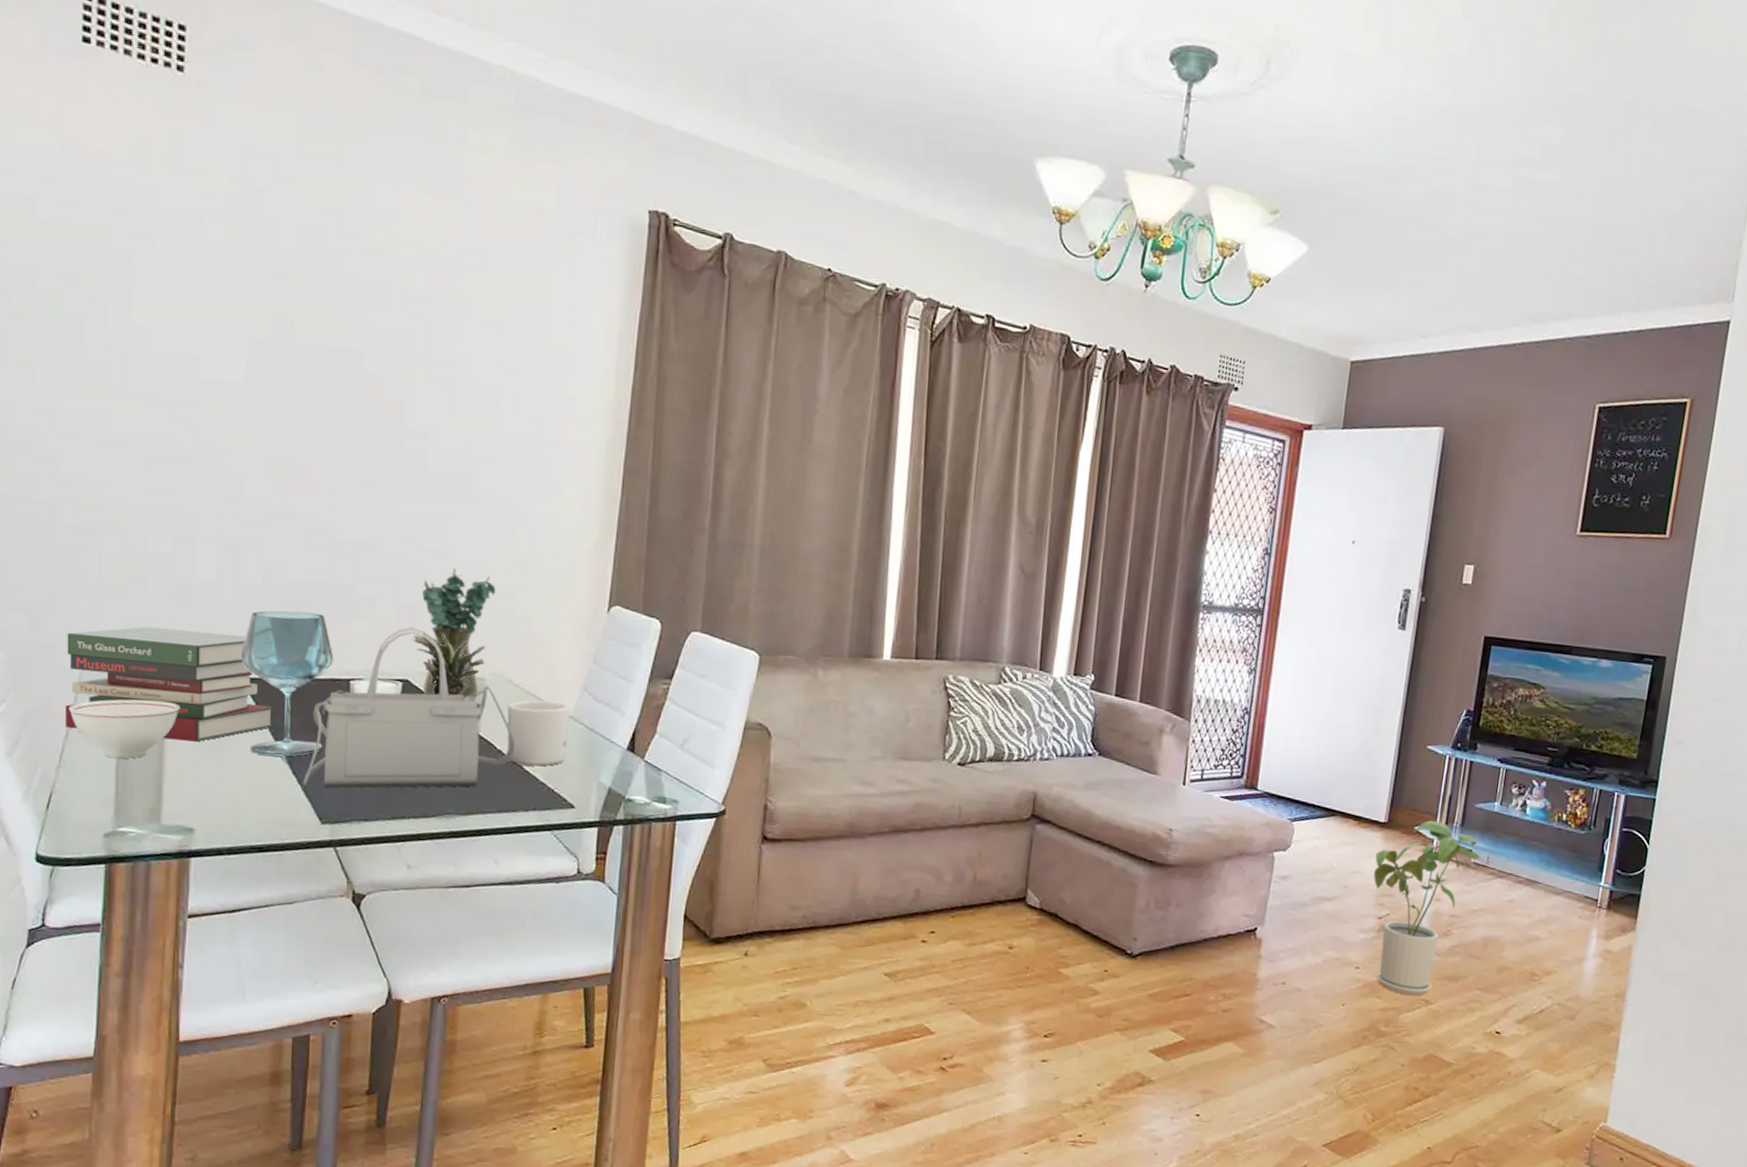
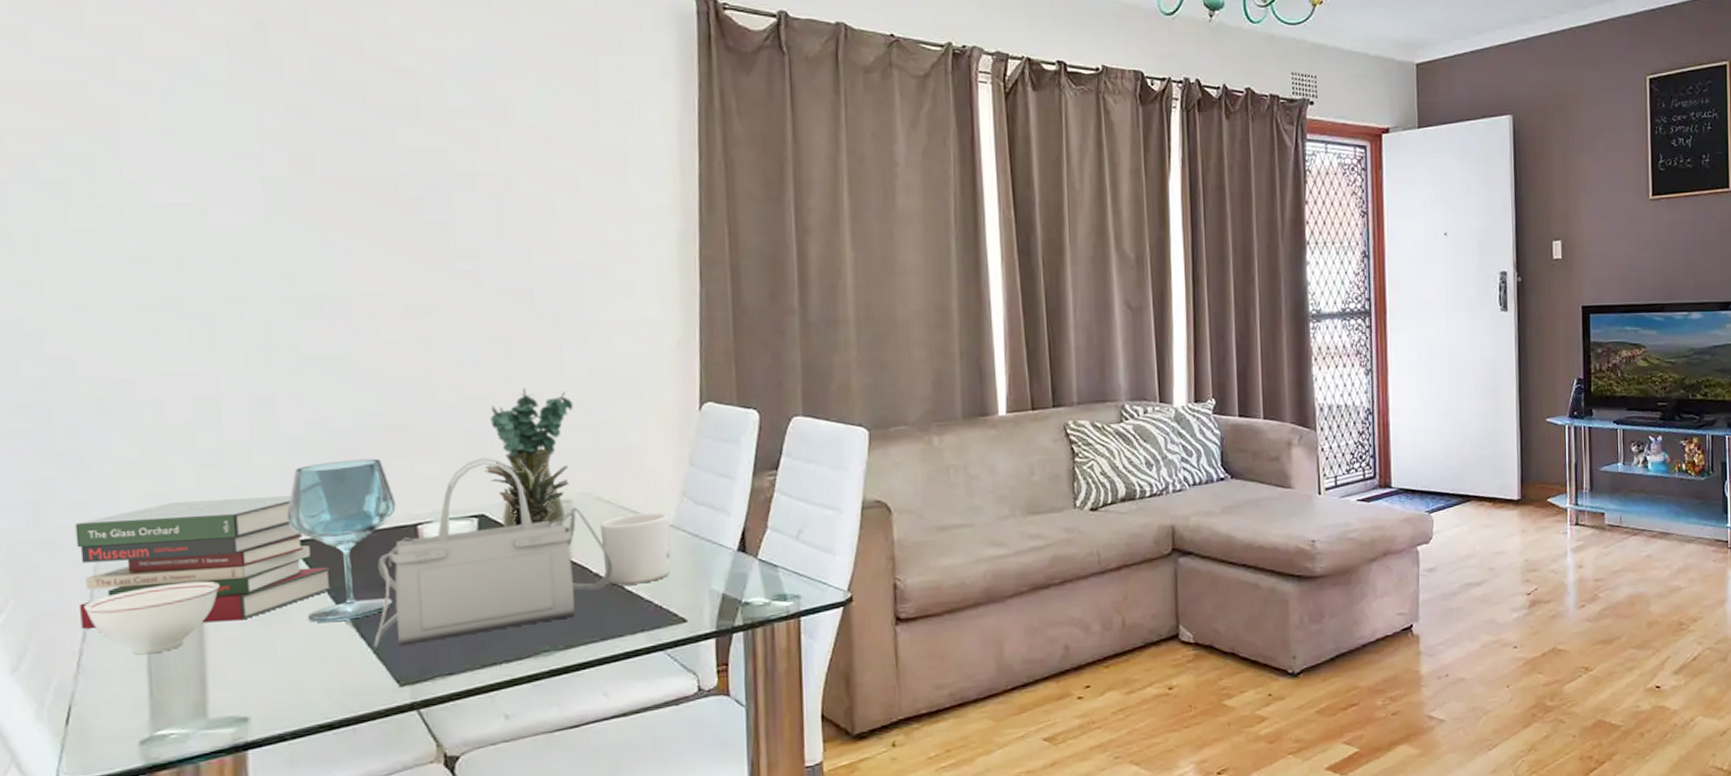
house plant: present [1373,820,1482,996] -> none [1515,490,1615,666]

